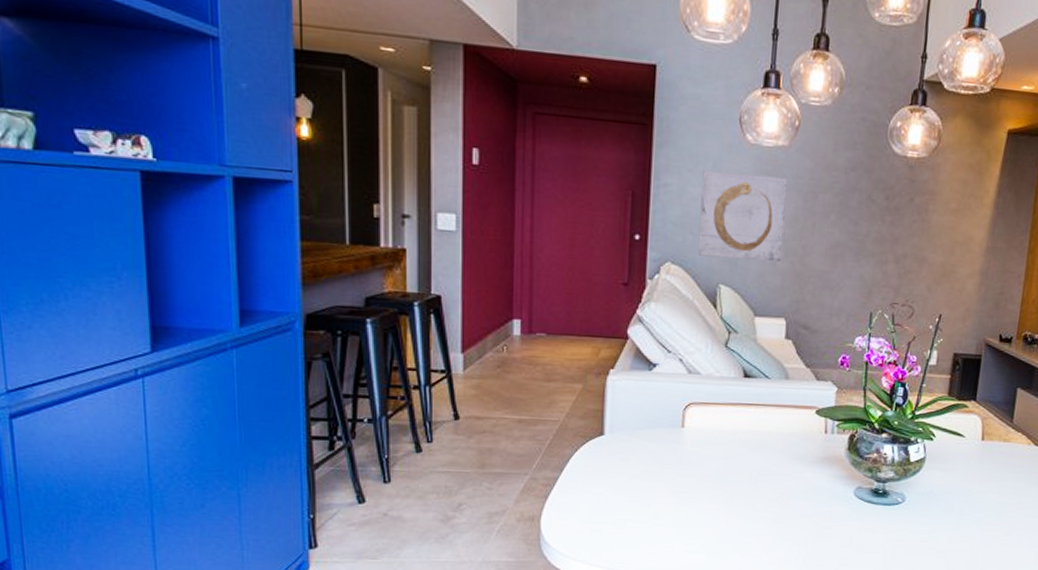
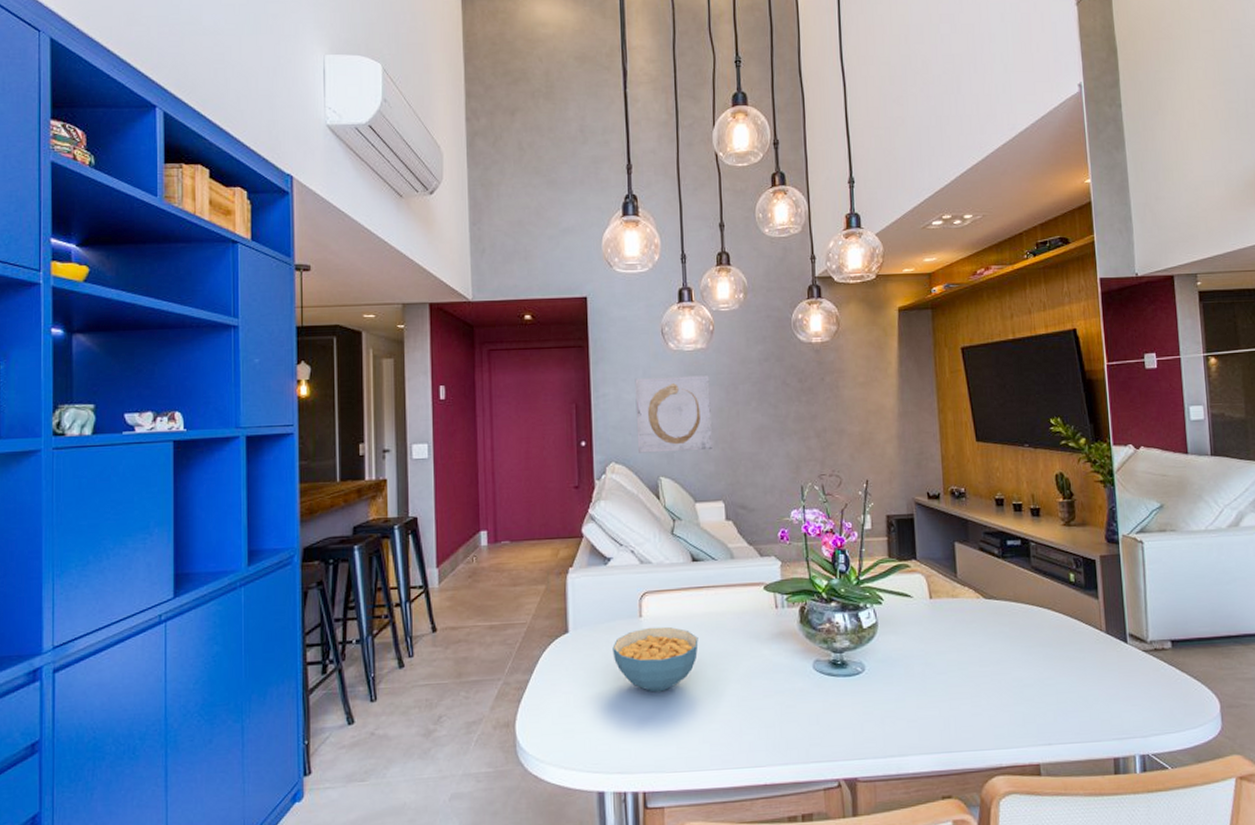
cereal bowl: none [649,438,741,502] -> present [612,626,699,692]

